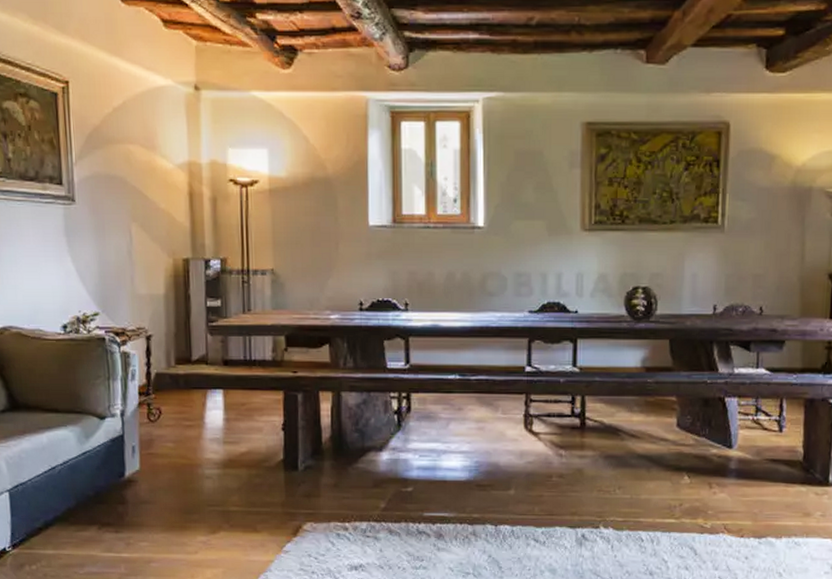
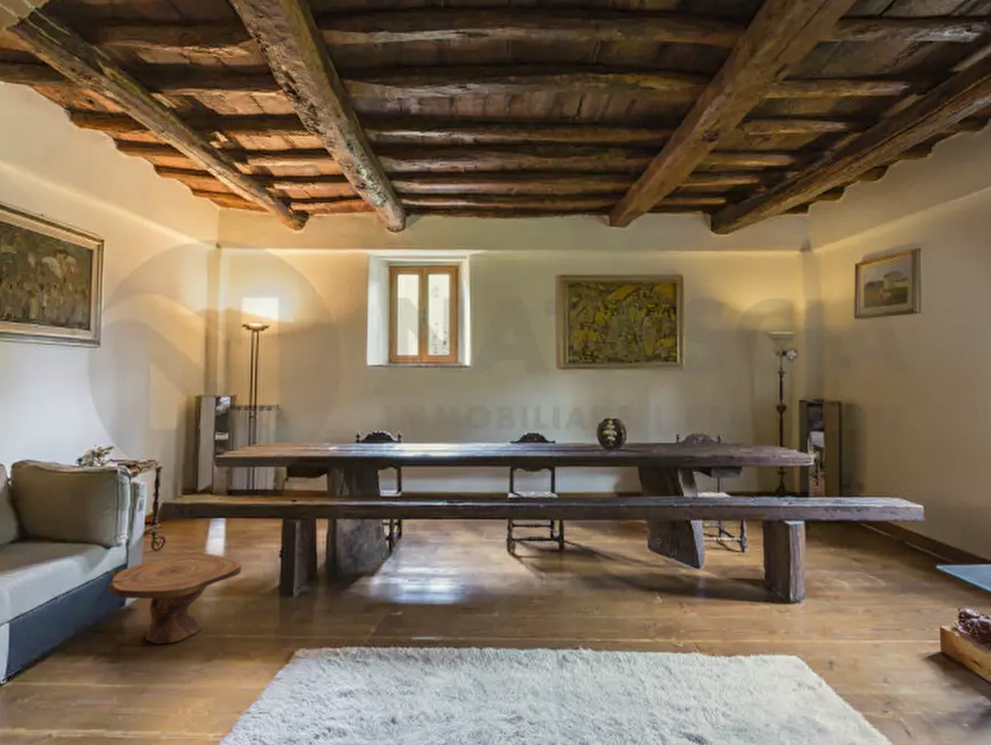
side table: none [99,424,243,515] -> present [102,553,242,644]

